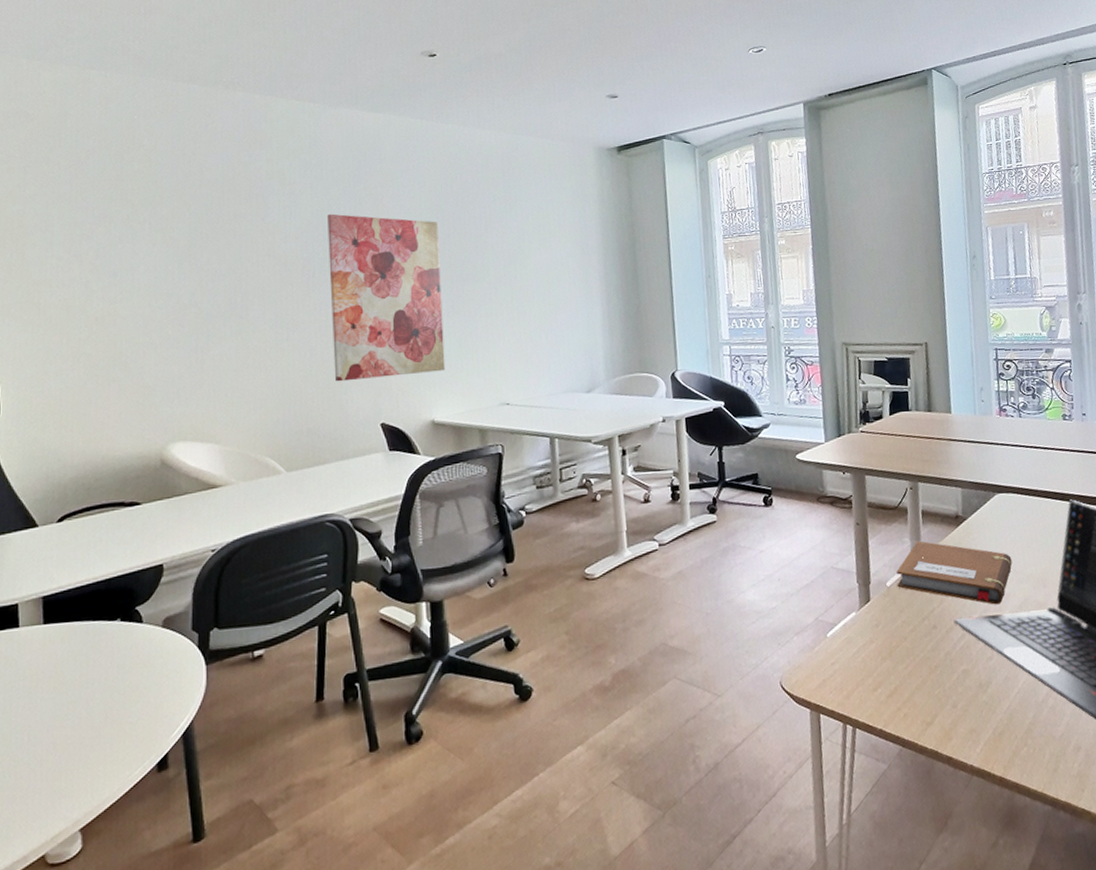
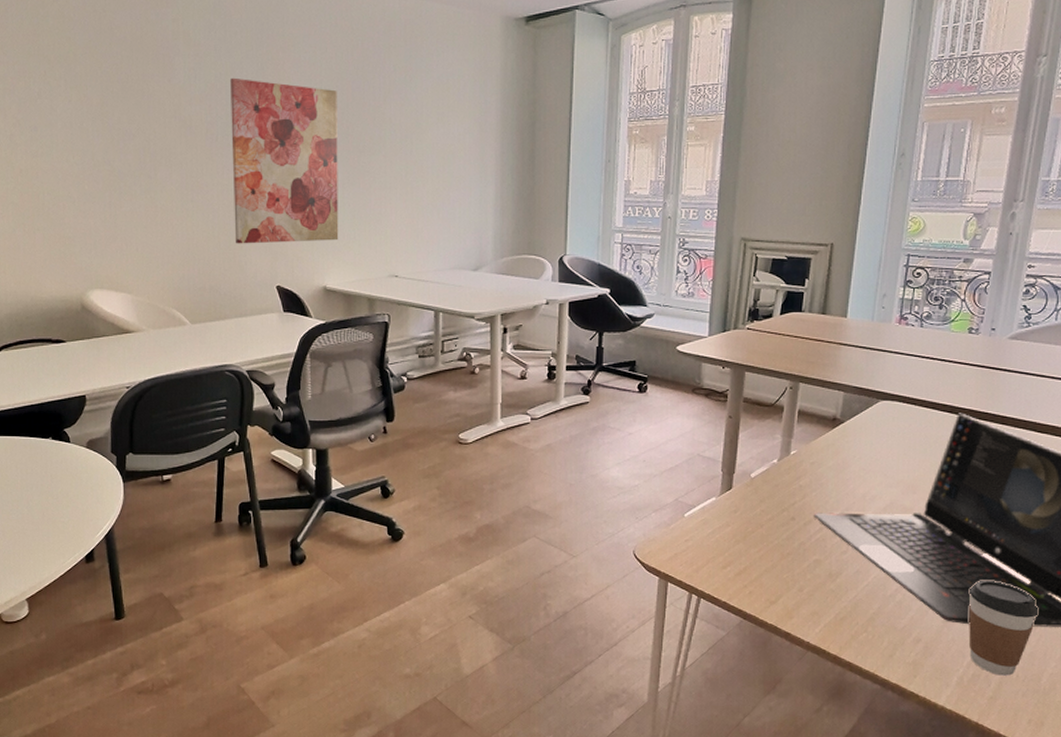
notebook: present [896,540,1013,605] -> none [761,438,885,505]

